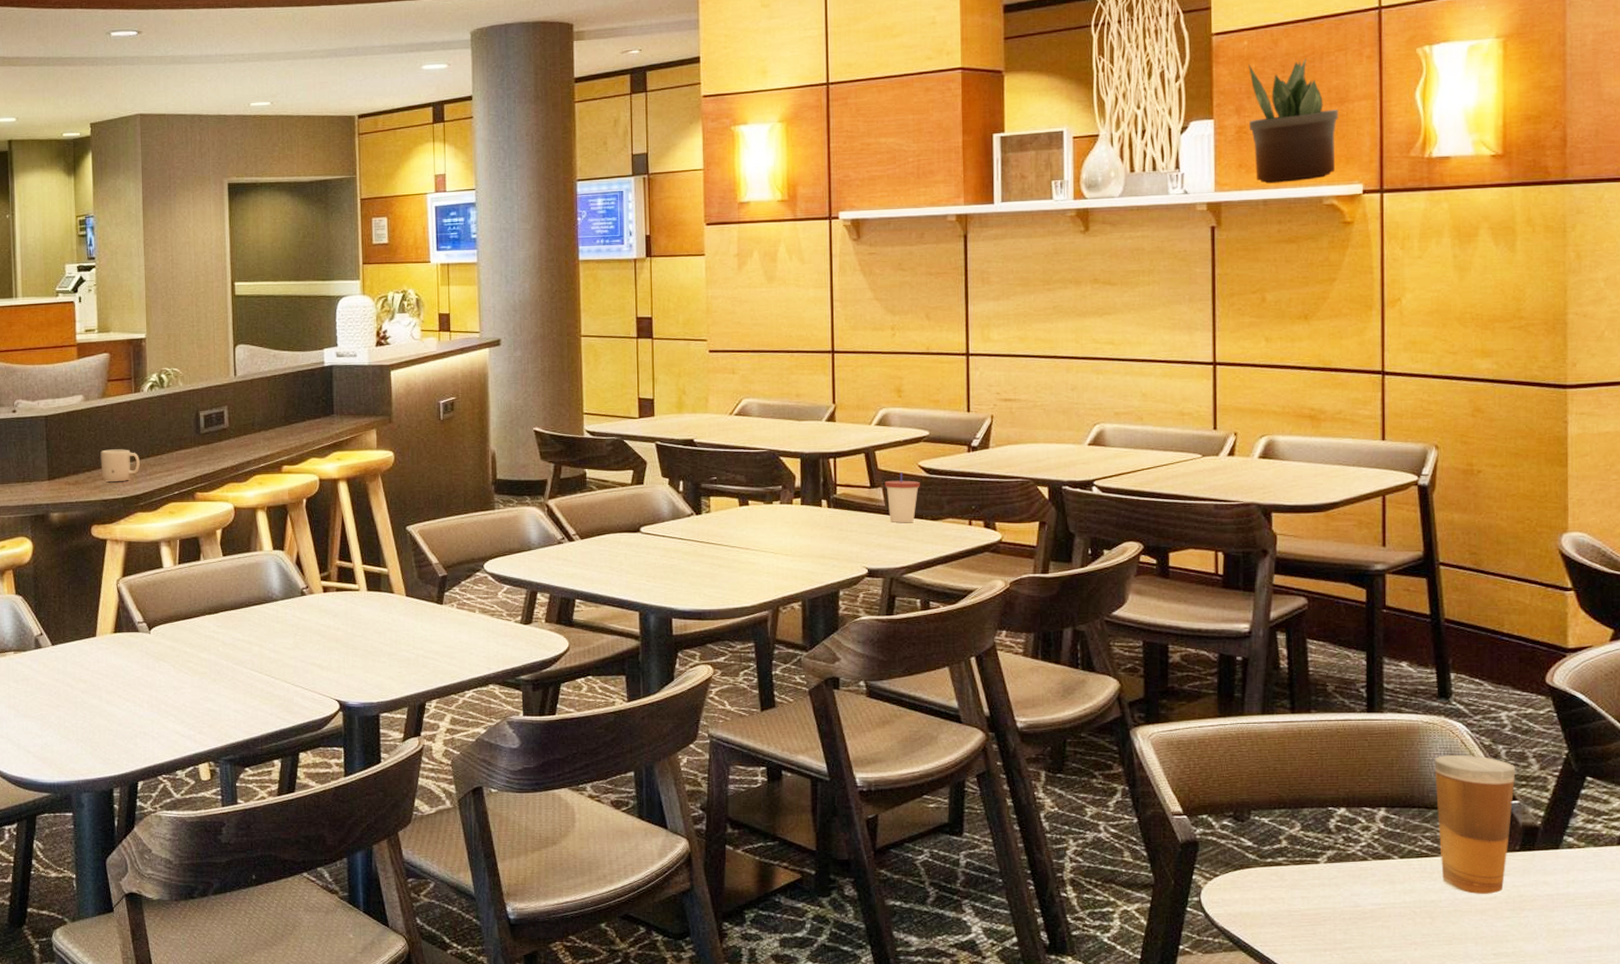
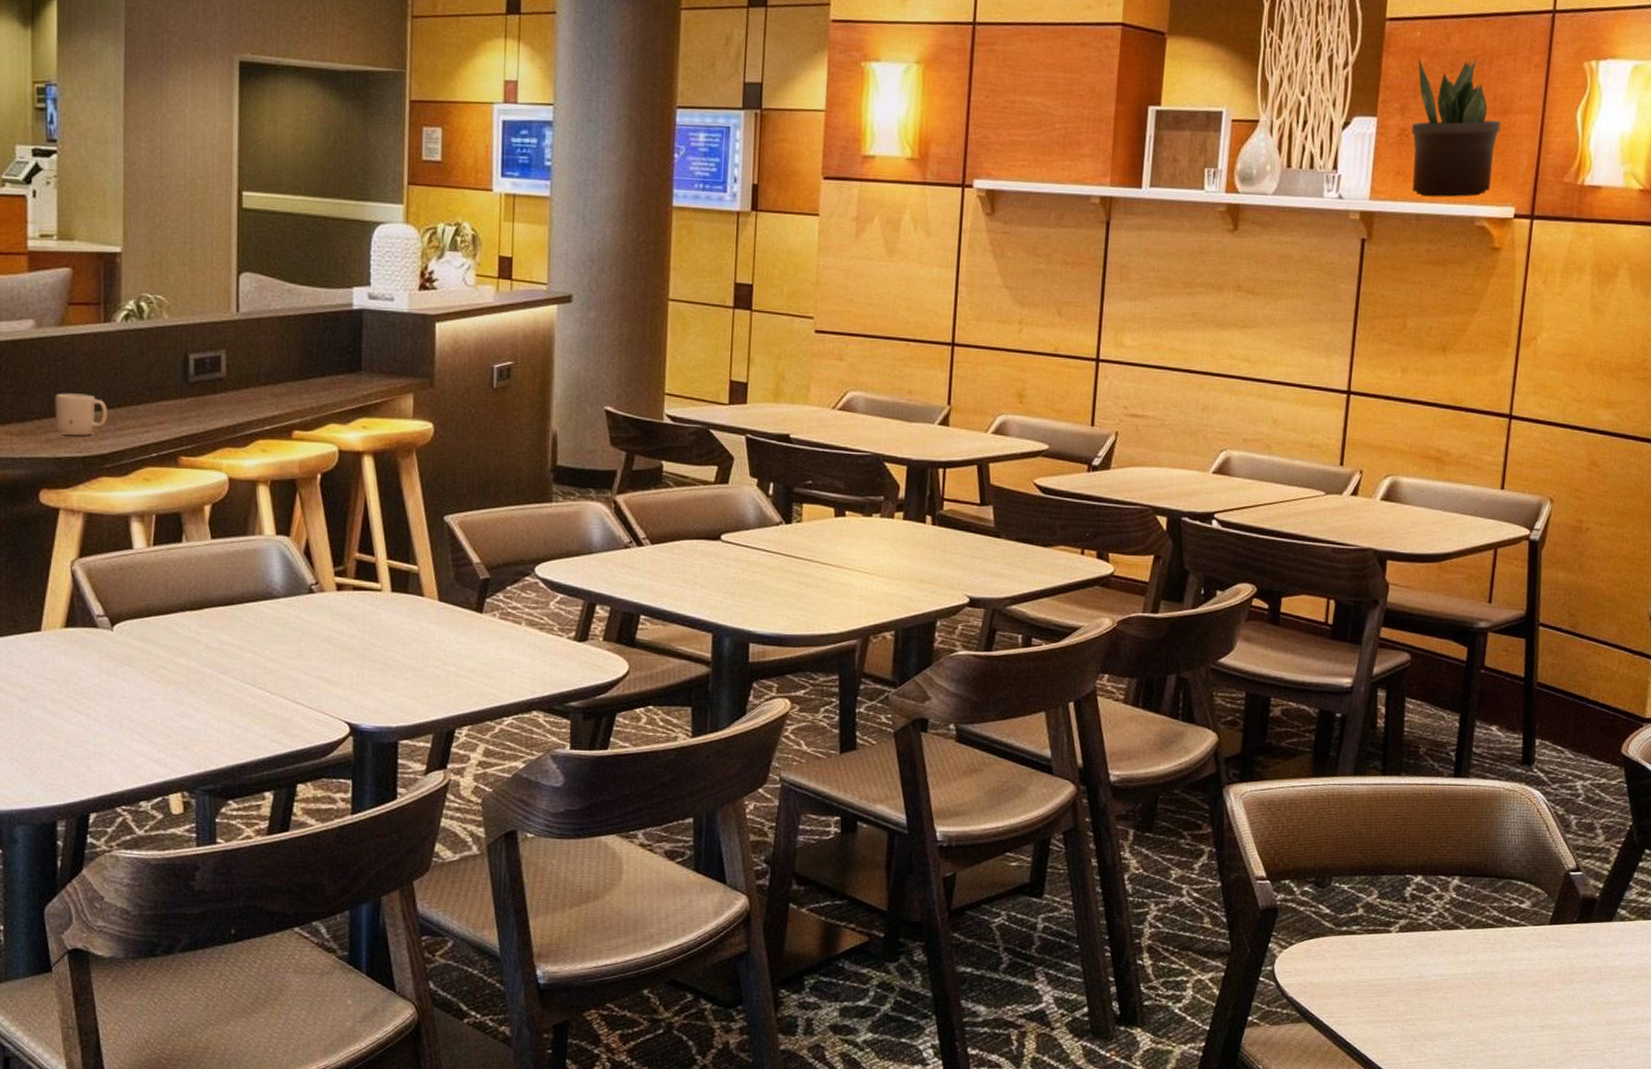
cup: present [885,472,920,523] -> none [996,490,1034,548]
beverage cup: present [1434,755,1516,894] -> none [1503,824,1584,966]

